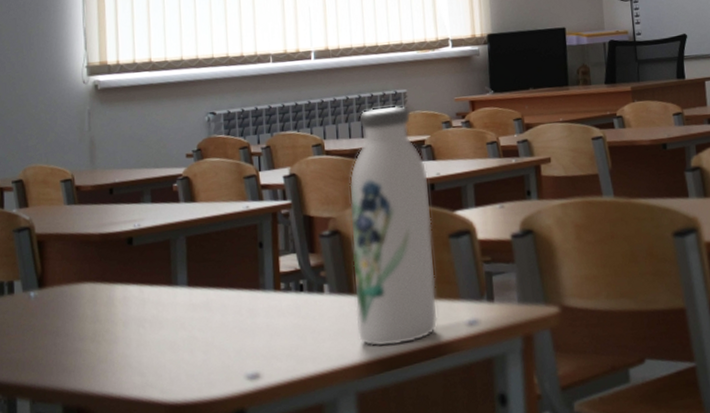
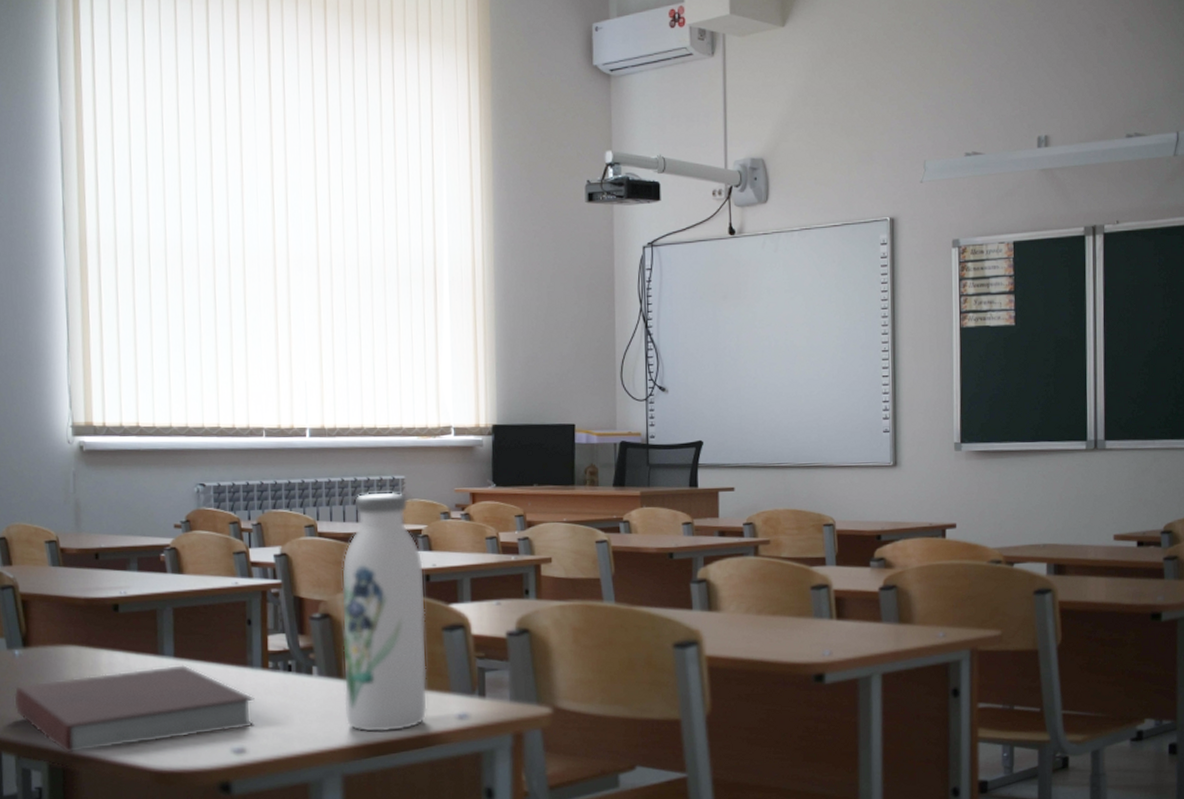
notebook: none [29,293,268,393] -> present [14,665,255,753]

